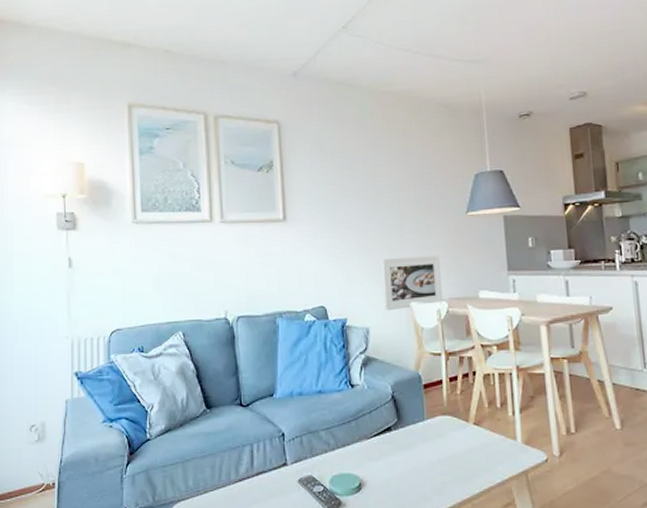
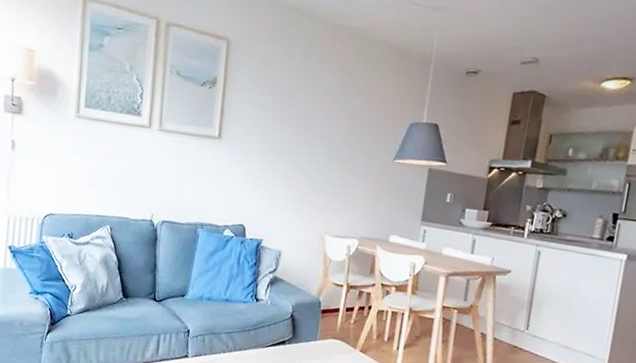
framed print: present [381,255,443,311] -> none [298,190,360,241]

